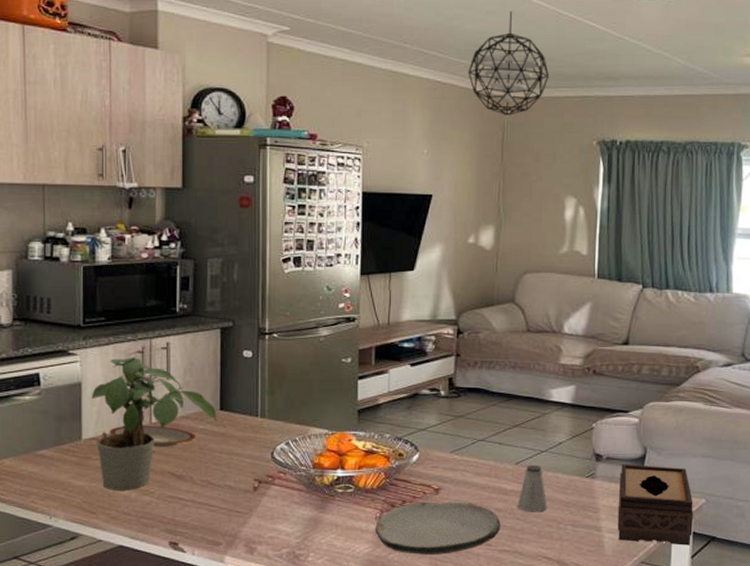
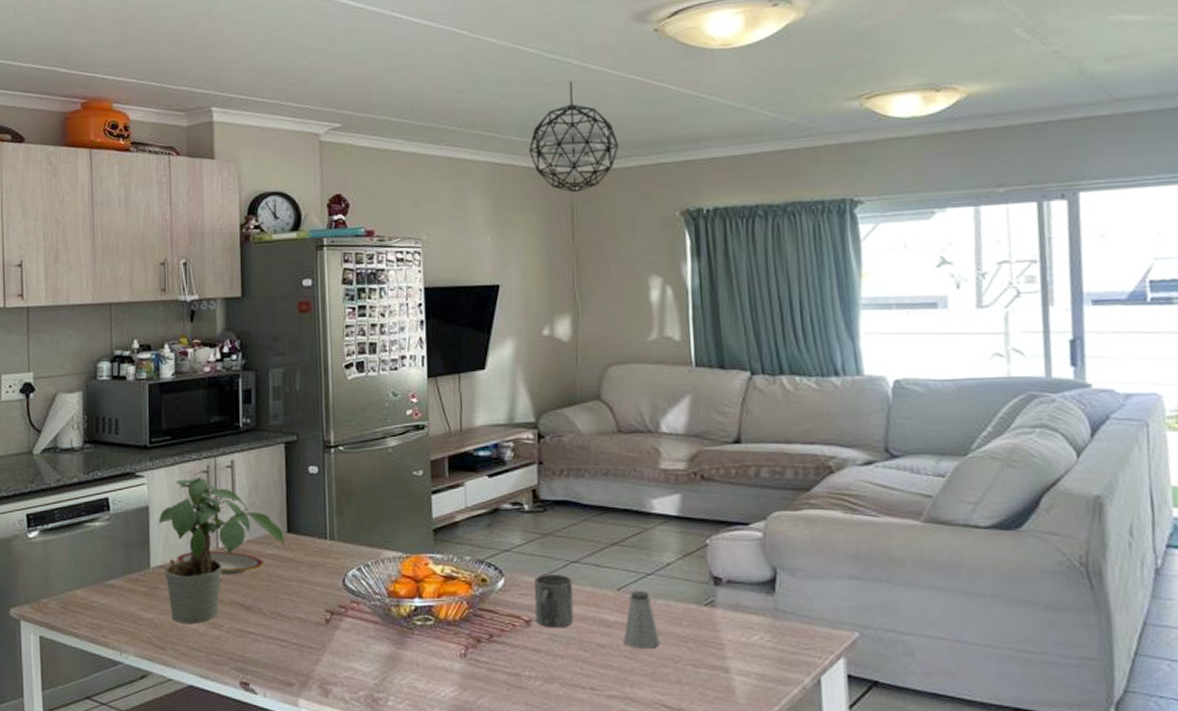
plate: present [375,502,501,554] -> none [460,636,606,700]
mug: none [444,450,477,496] -> present [533,573,574,628]
tissue box: present [617,463,693,545] -> none [746,588,847,692]

